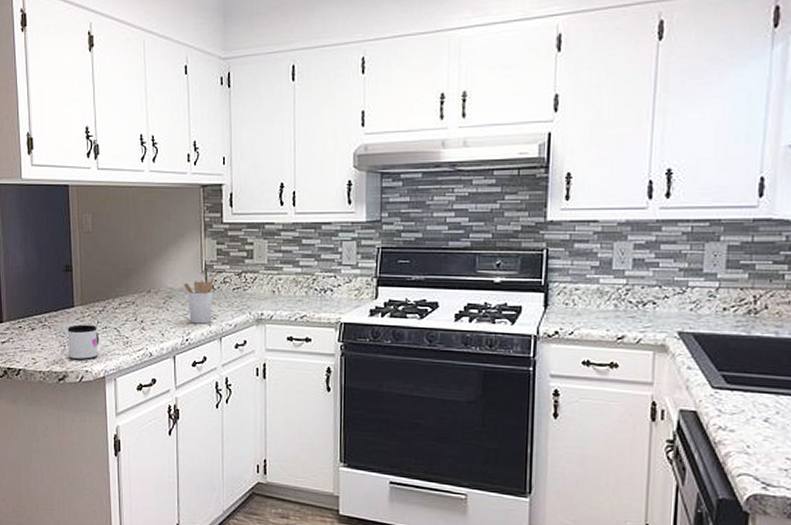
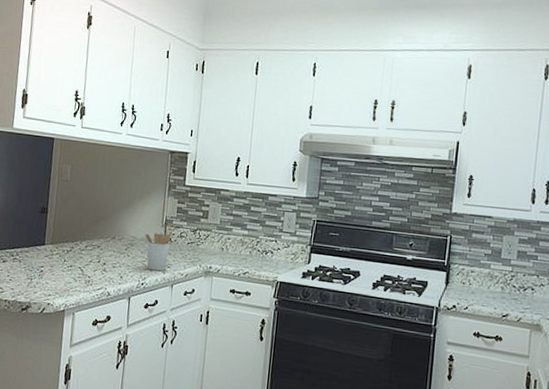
mug: present [67,324,99,362] -> none [33,261,64,295]

